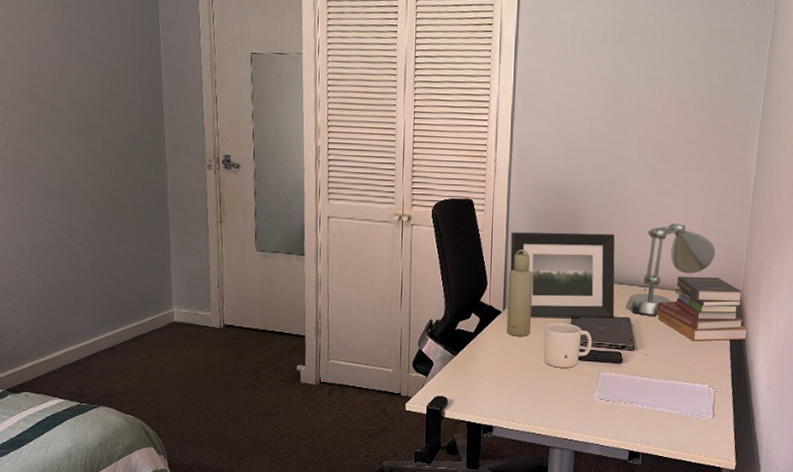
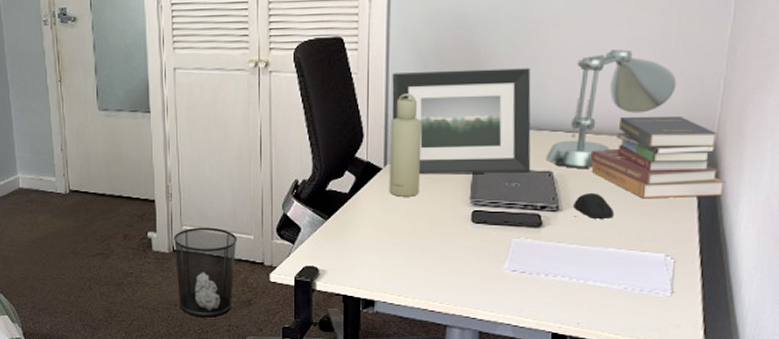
waste bin: none [321,361,378,444] -> present [174,227,237,318]
mug: present [543,323,593,368] -> none [436,180,501,233]
computer mouse: none [645,335,673,357] -> present [574,192,614,219]

